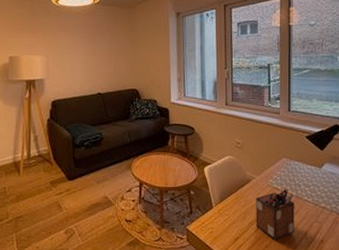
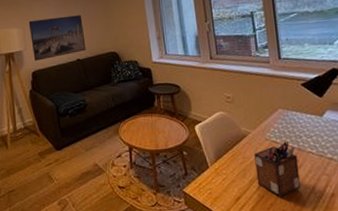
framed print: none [53,49,108,90] -> present [28,15,86,61]

